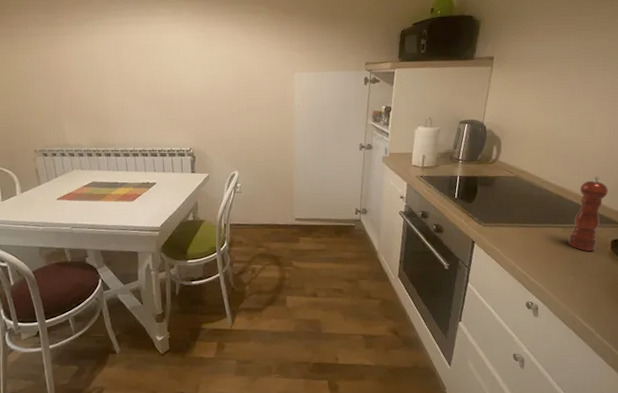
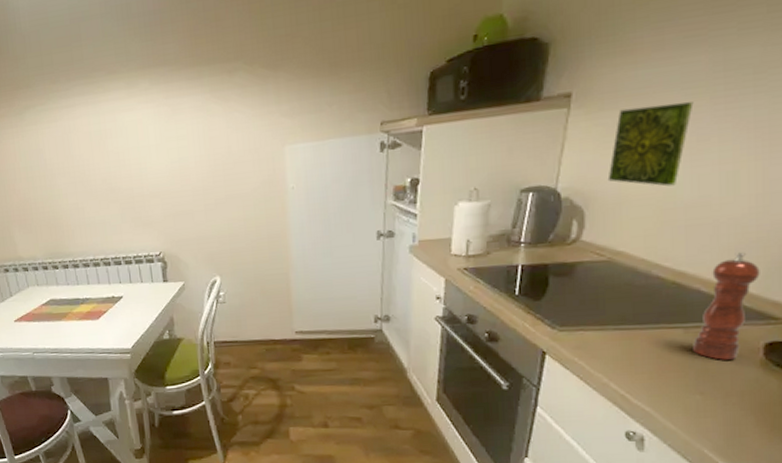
decorative tile: none [516,71,568,127] -> present [607,102,694,187]

